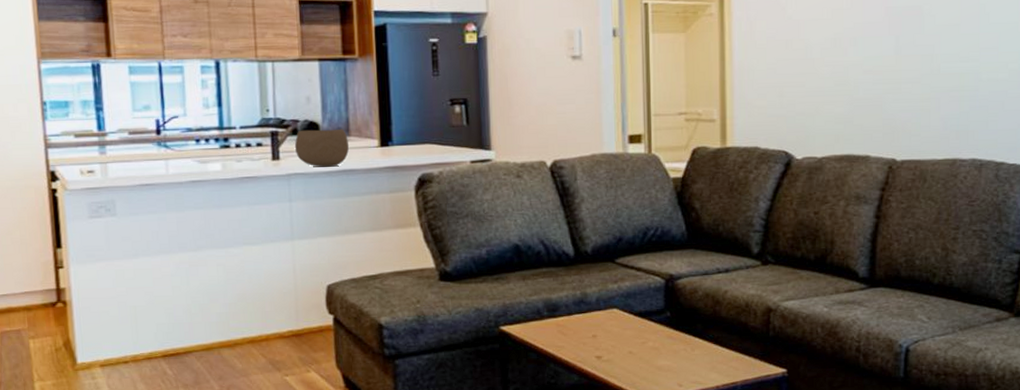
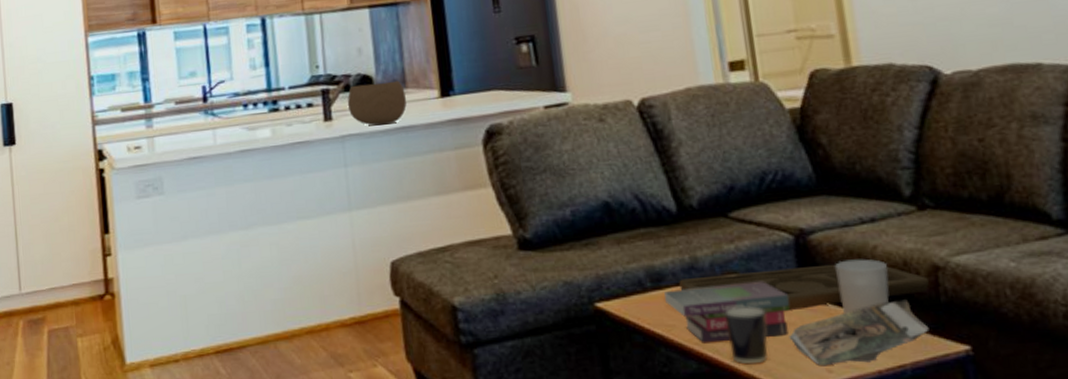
books: none [558,314,655,361] -> present [664,281,790,344]
decorative tray: none [570,303,762,338] -> present [679,264,929,310]
mug: none [604,334,637,379] -> present [724,306,768,365]
magazine: none [652,333,758,382] -> present [789,299,930,367]
candle holder: none [694,300,733,342] -> present [835,259,889,314]

